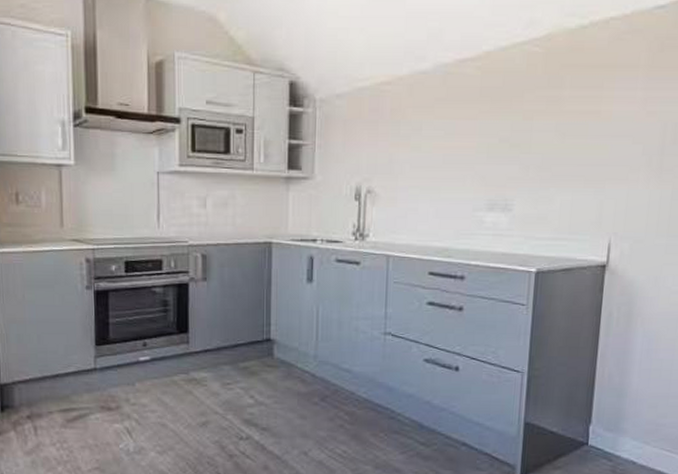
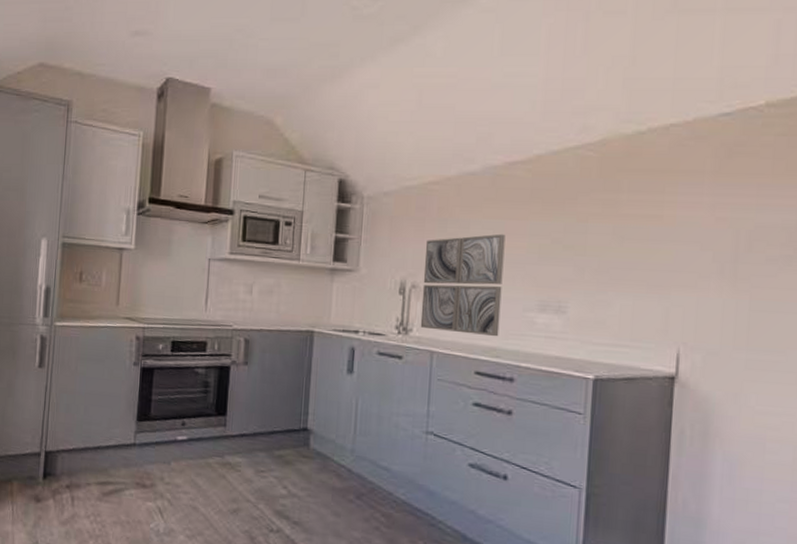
wall art: none [376,134,456,238] -> present [420,233,506,337]

